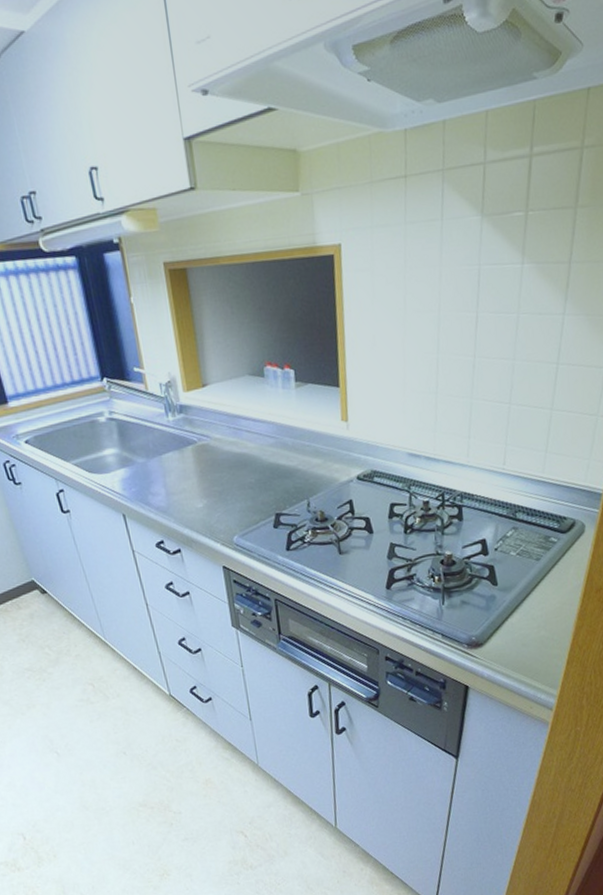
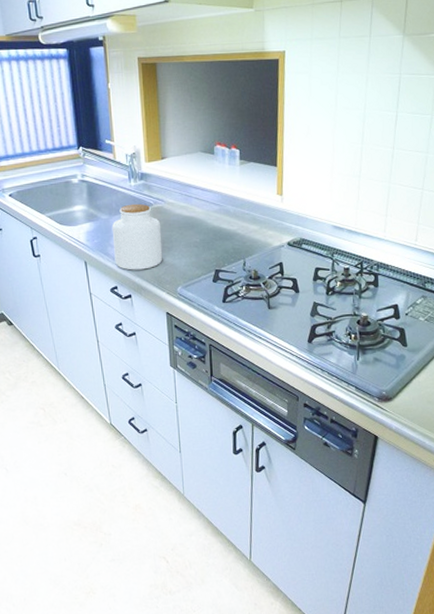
jar: none [150,441,214,521] -> present [112,203,163,270]

